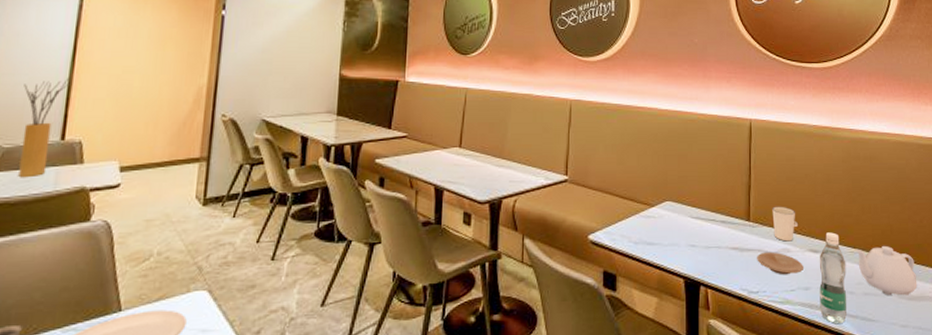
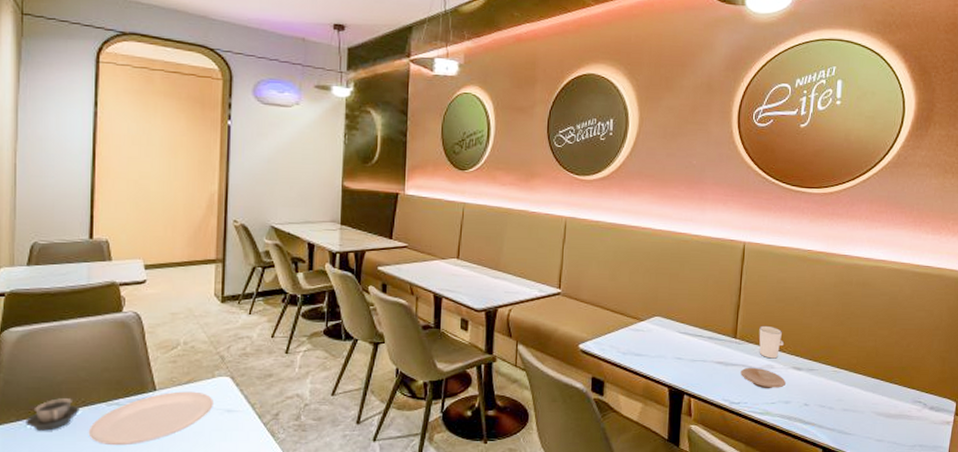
vase: present [18,78,70,178] -> none [51,182,92,272]
bottle: present [819,232,847,324] -> none [798,352,828,436]
teapot: present [855,245,918,296] -> none [838,366,898,413]

